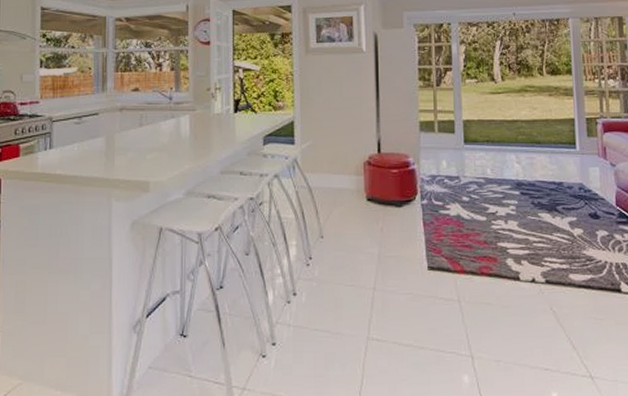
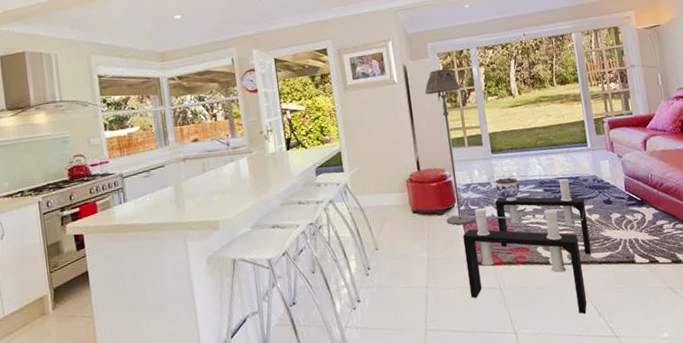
floor lamp: none [395,43,438,221] -> present [424,68,475,226]
coffee table: none [404,170,576,346] -> present [445,173,591,315]
jar: none [463,173,493,197] -> present [494,177,520,199]

